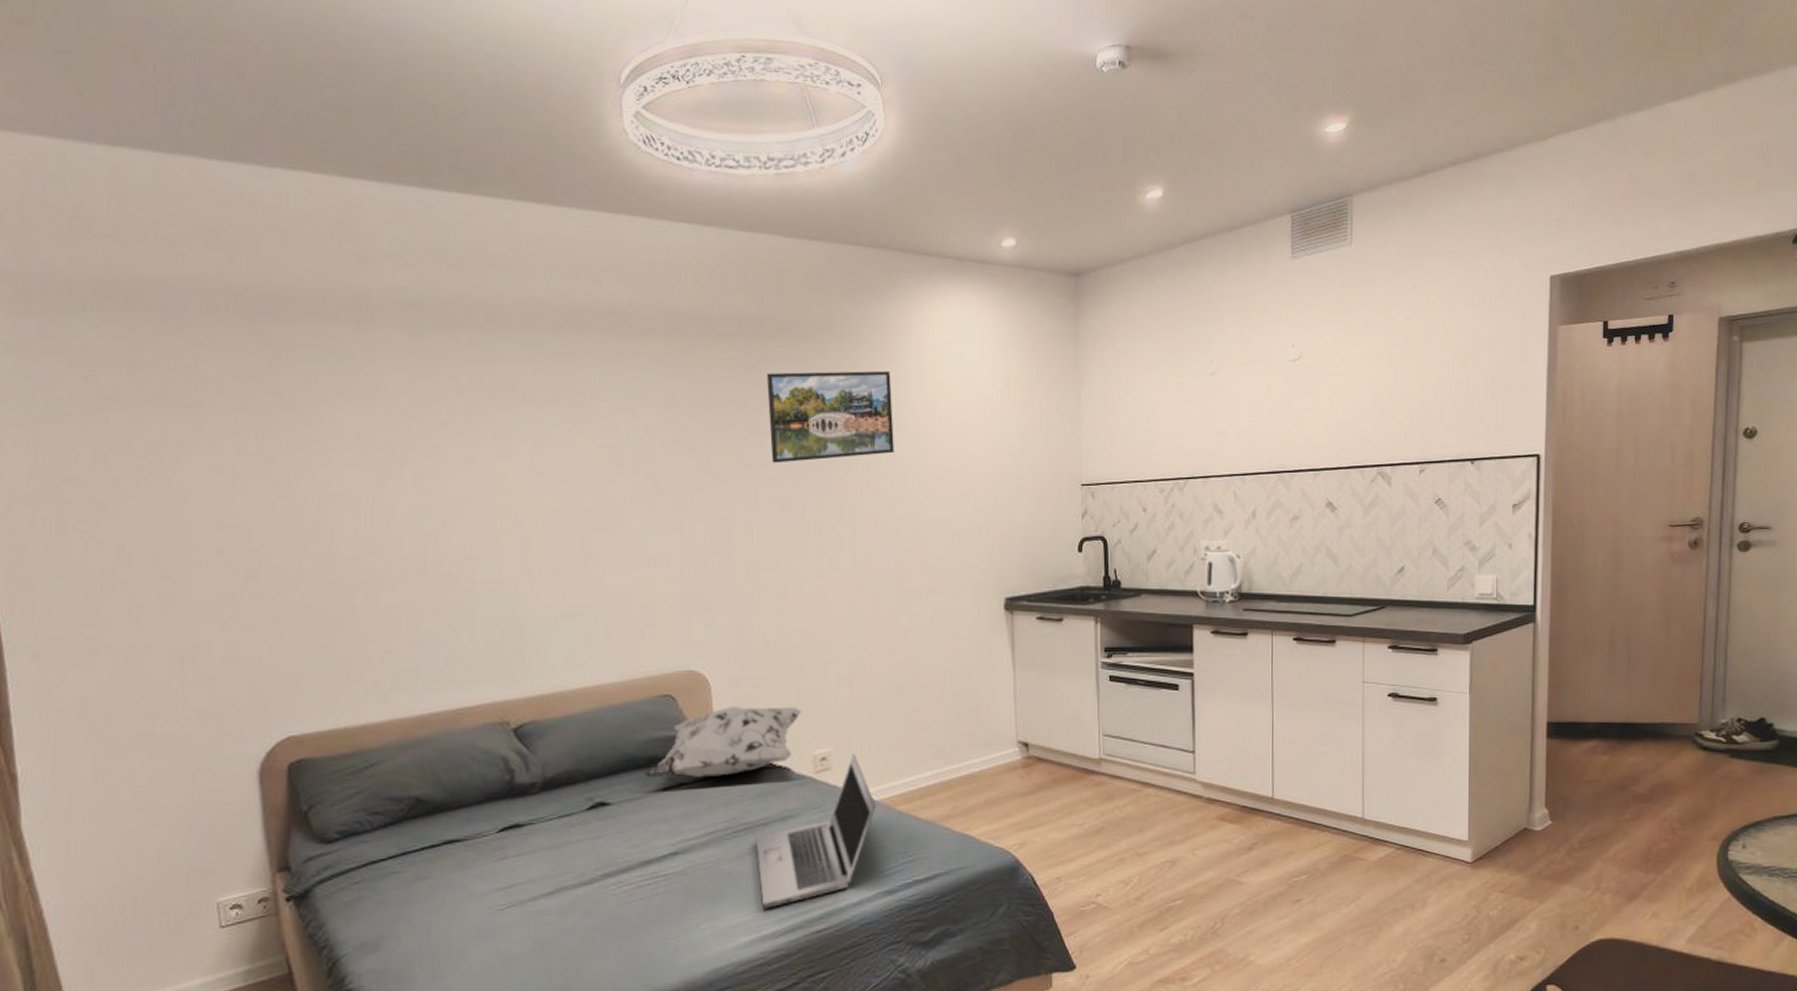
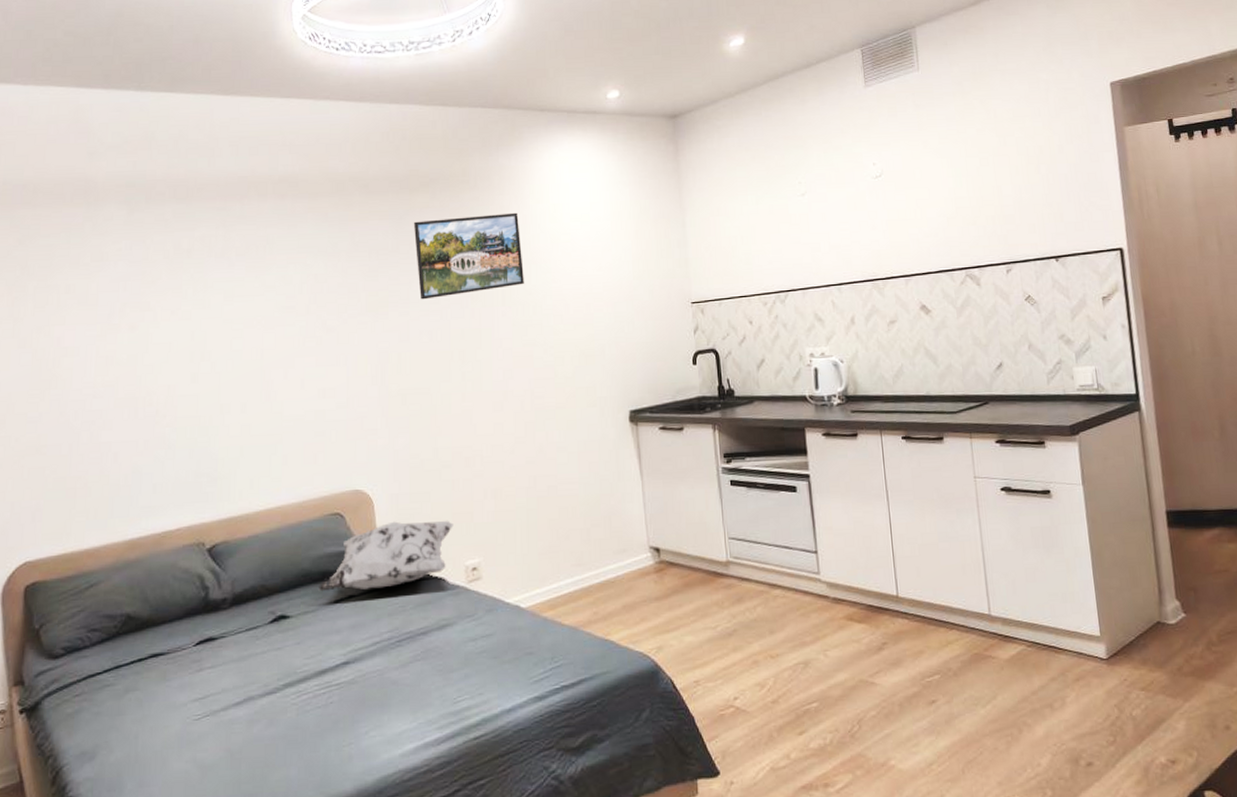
laptop: present [755,754,876,909] -> none [416,563,523,716]

